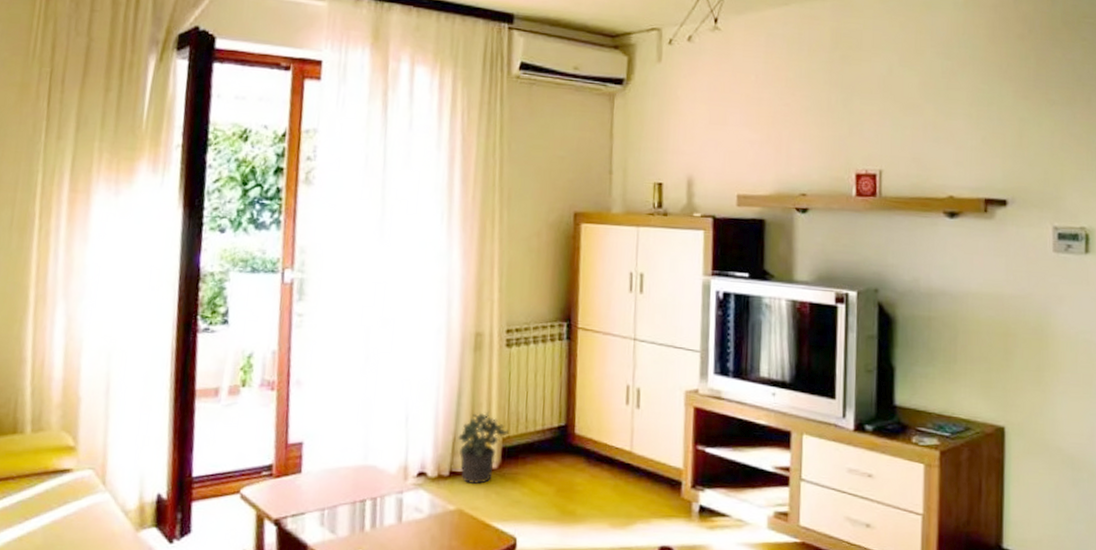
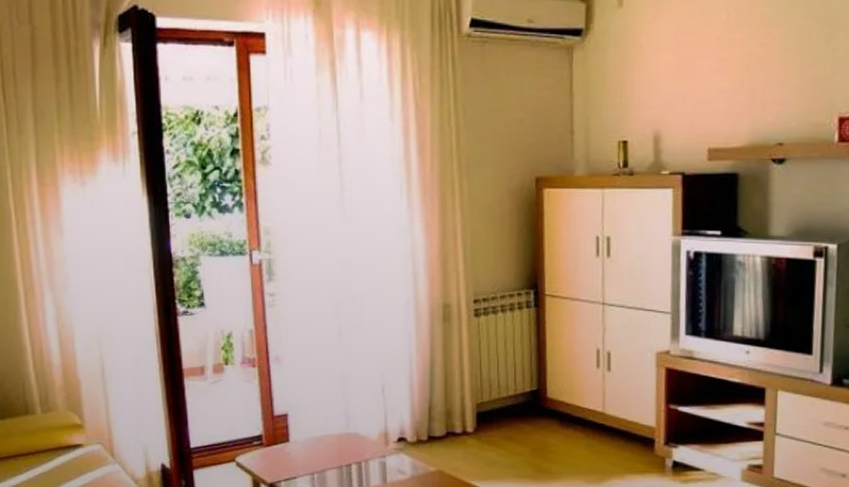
potted plant: present [458,411,509,485] -> none [434,379,482,448]

